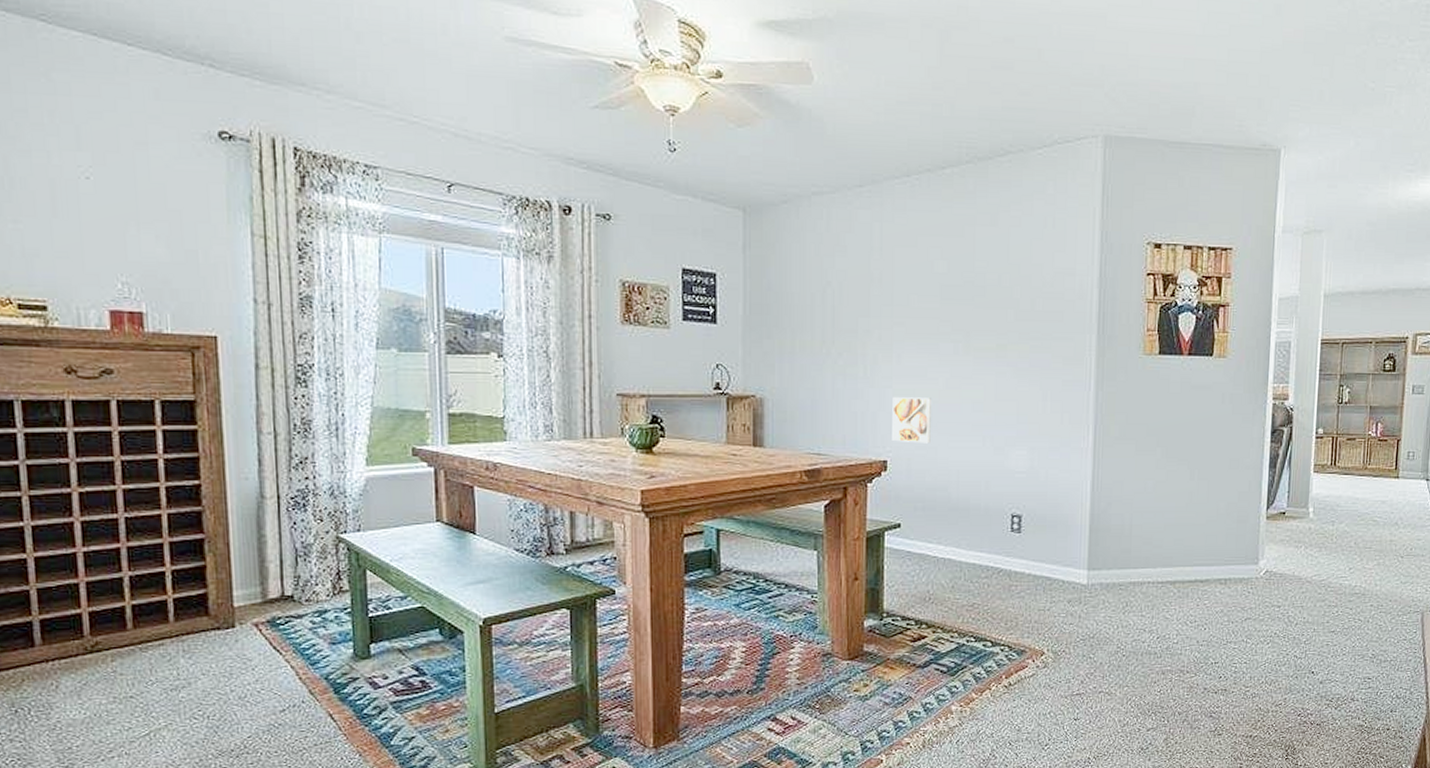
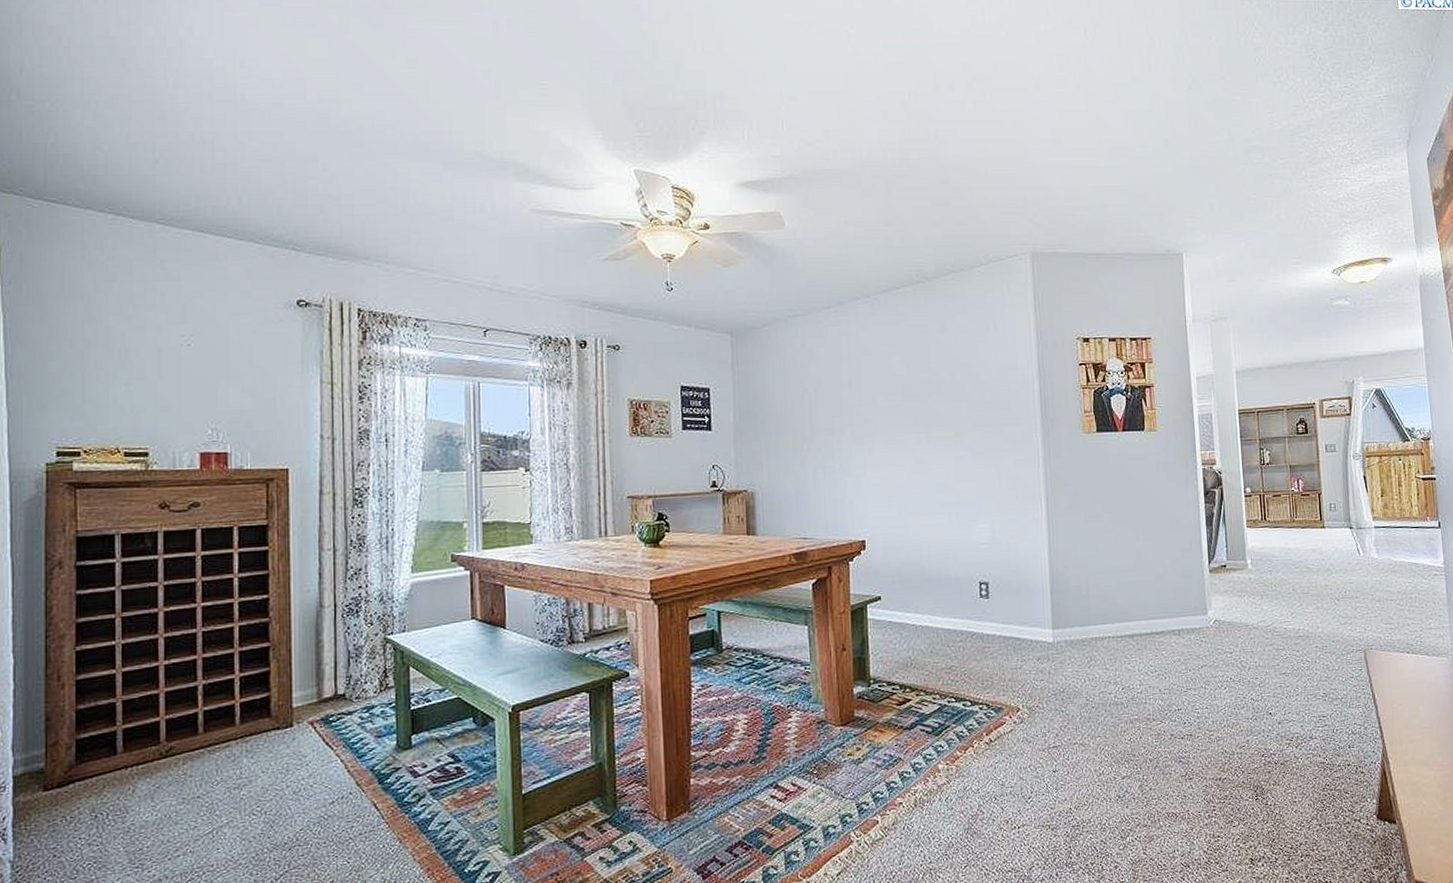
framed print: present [892,397,931,444] -> none [867,483,902,523]

